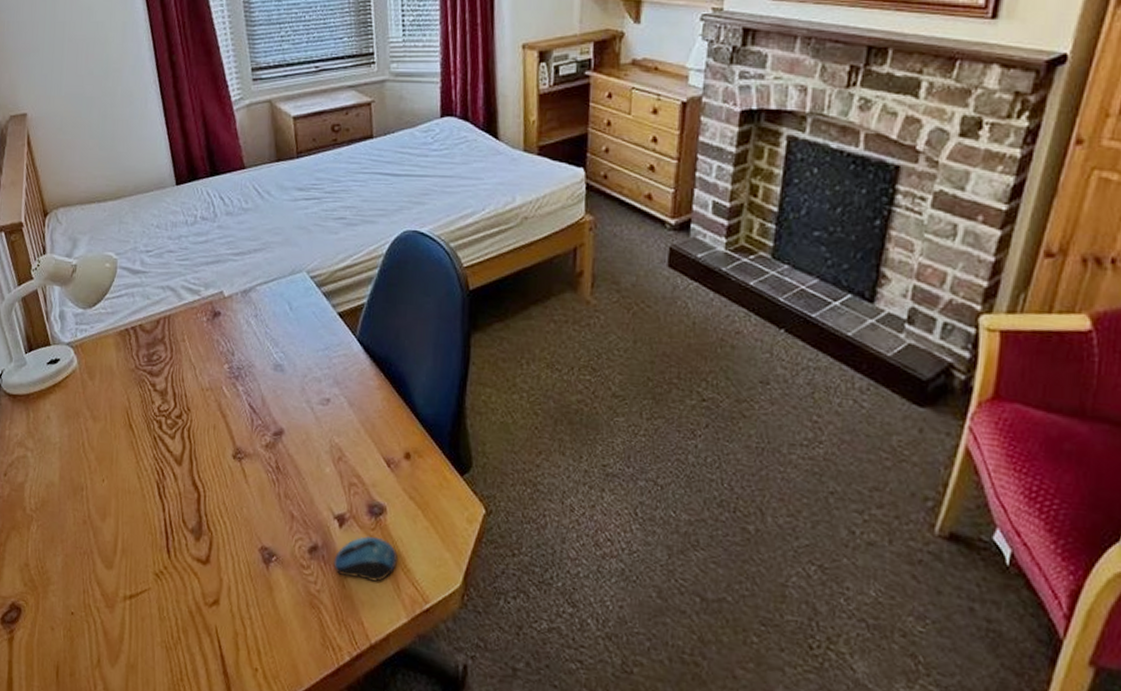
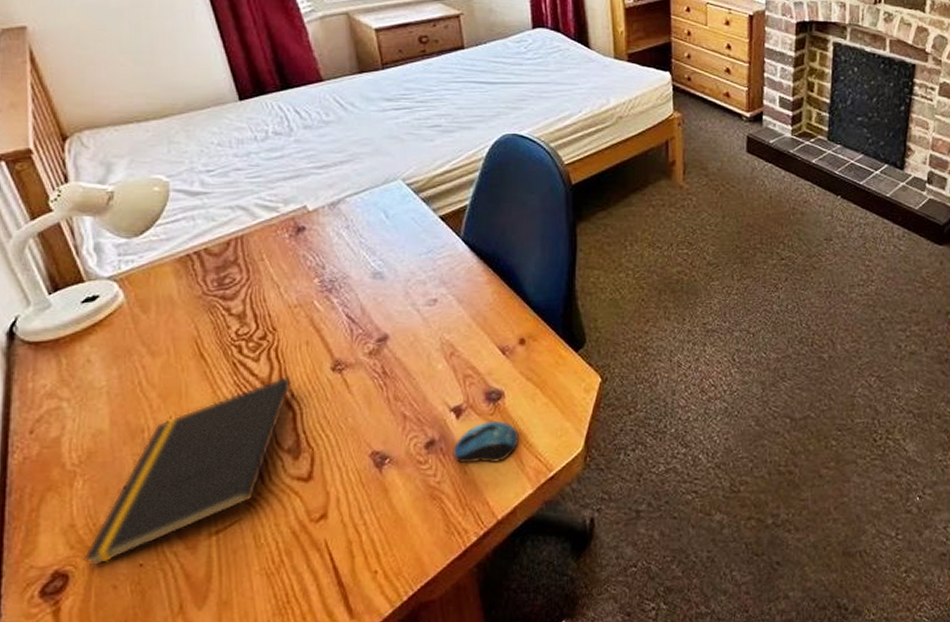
notepad: none [32,457,201,607] -> present [83,376,295,568]

